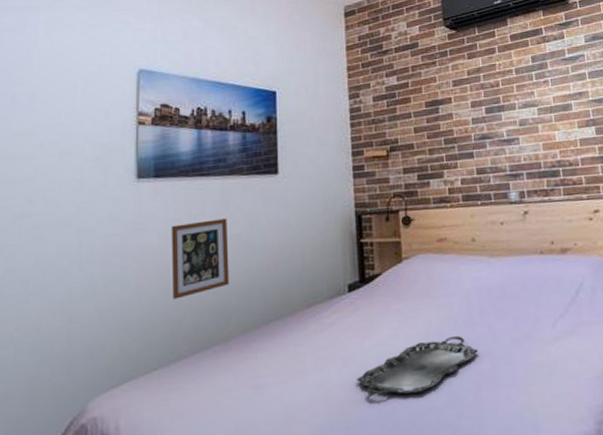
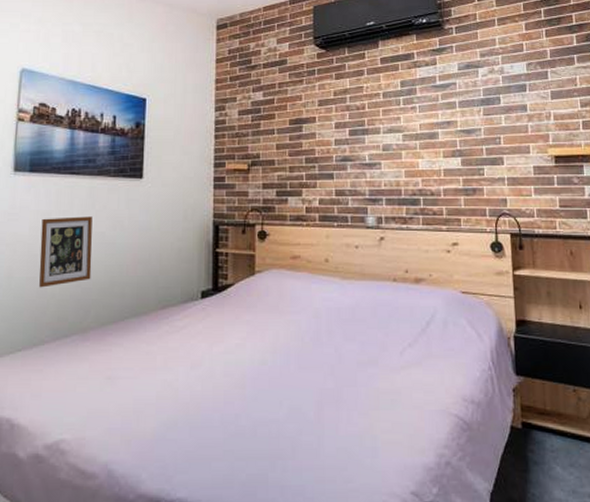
serving tray: present [356,336,479,395] -> none [203,353,324,404]

